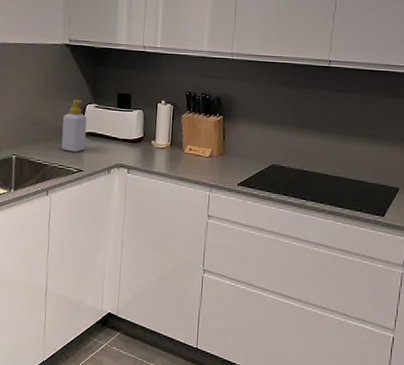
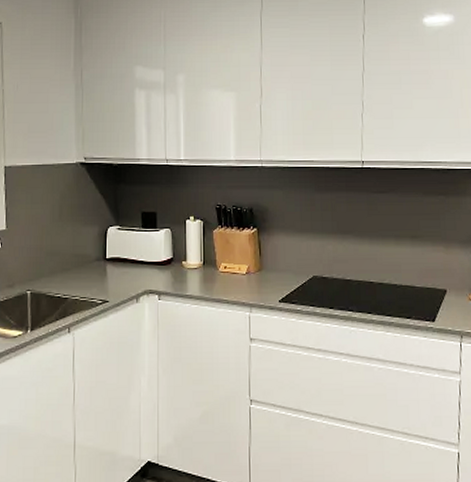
soap bottle: present [61,100,87,152] -> none [82,223,110,281]

